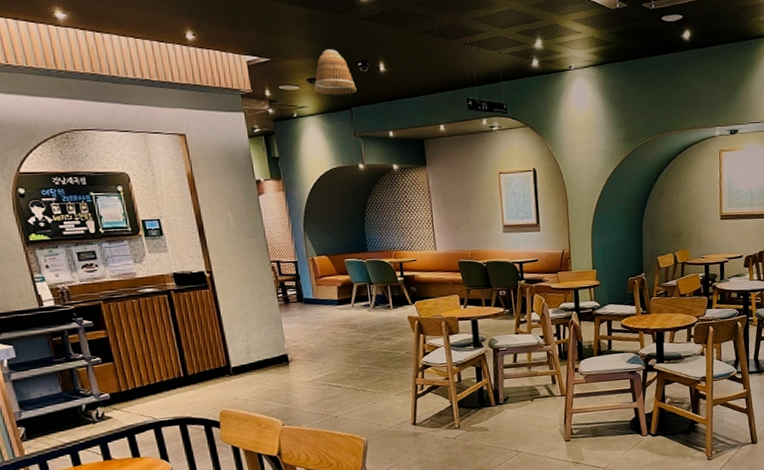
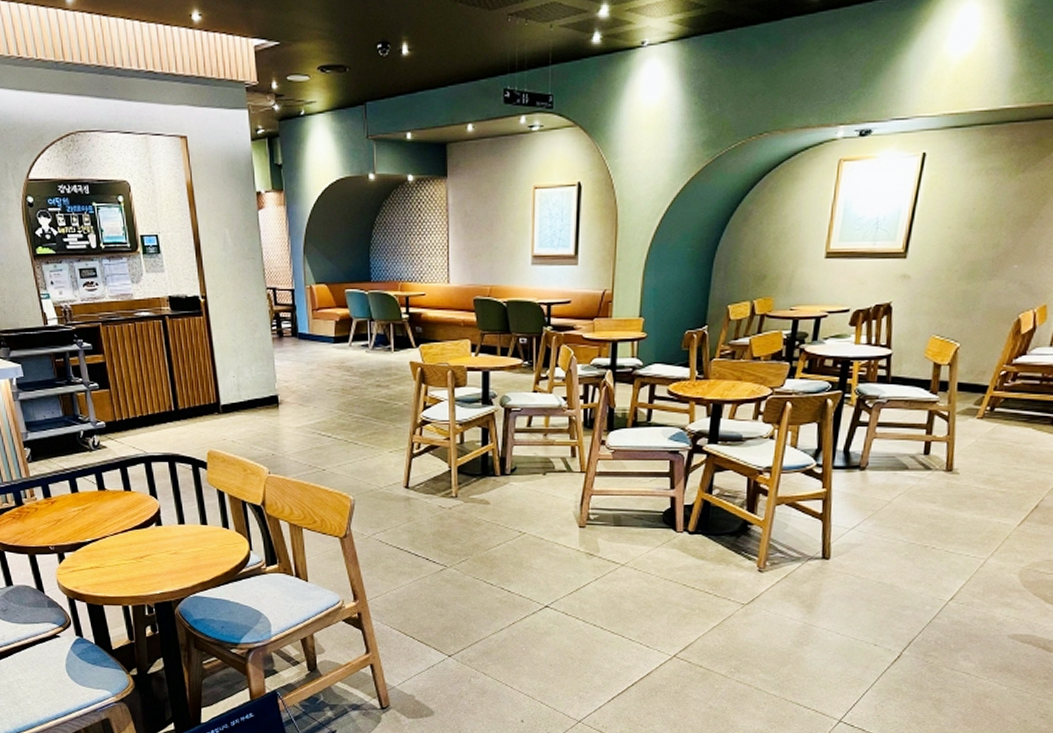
lamp shade: present [314,49,357,95] -> none [325,27,373,87]

